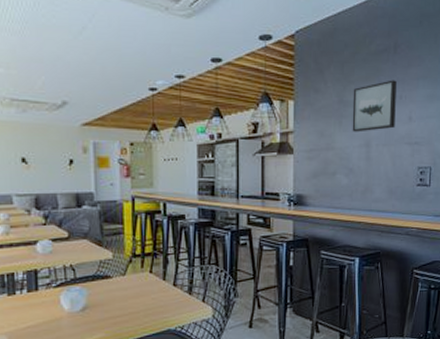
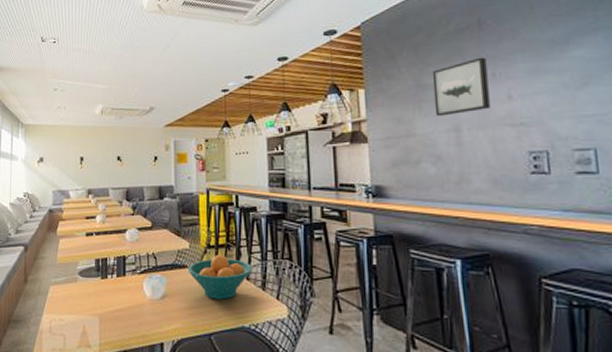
fruit bowl: none [111,263,179,307] -> present [187,254,252,300]

